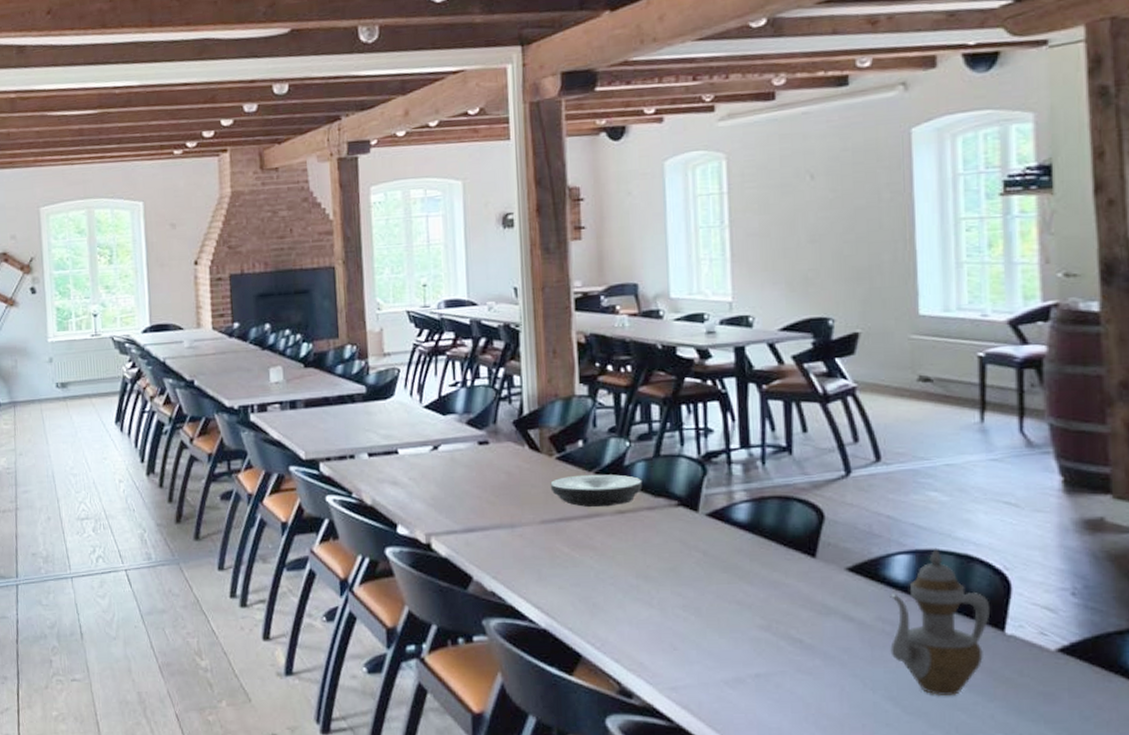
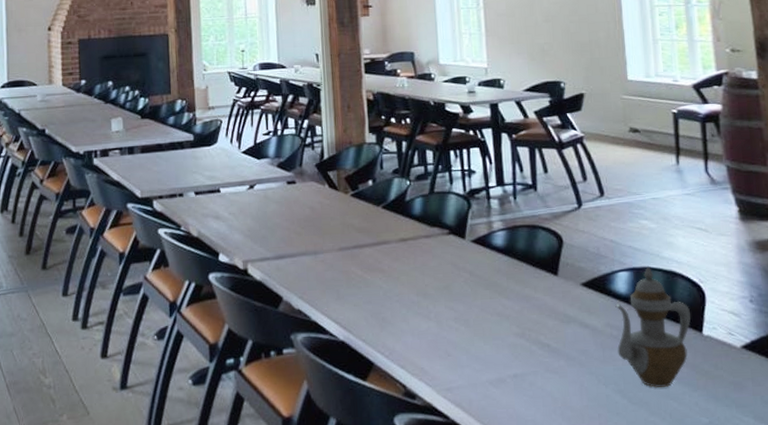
plate: present [550,474,643,508] -> none [346,208,421,237]

